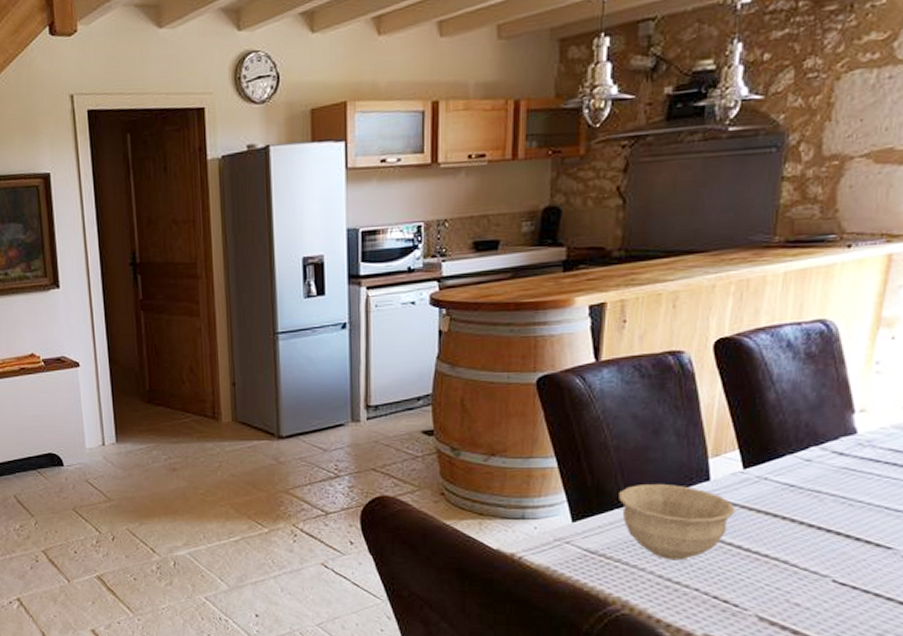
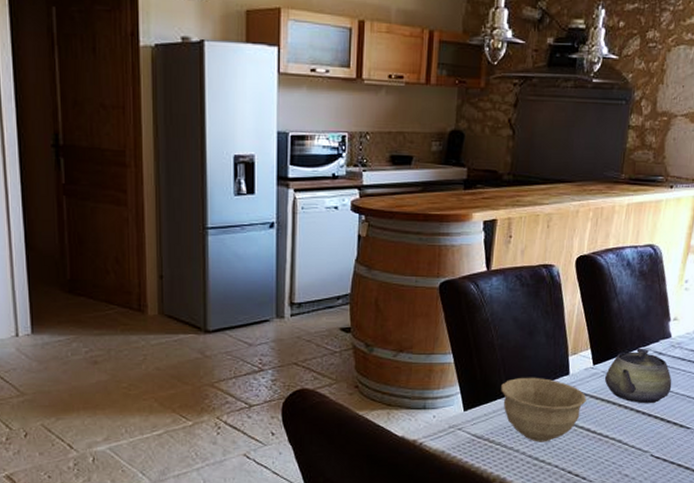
teapot: none [759,447,861,517] -> present [604,348,672,404]

